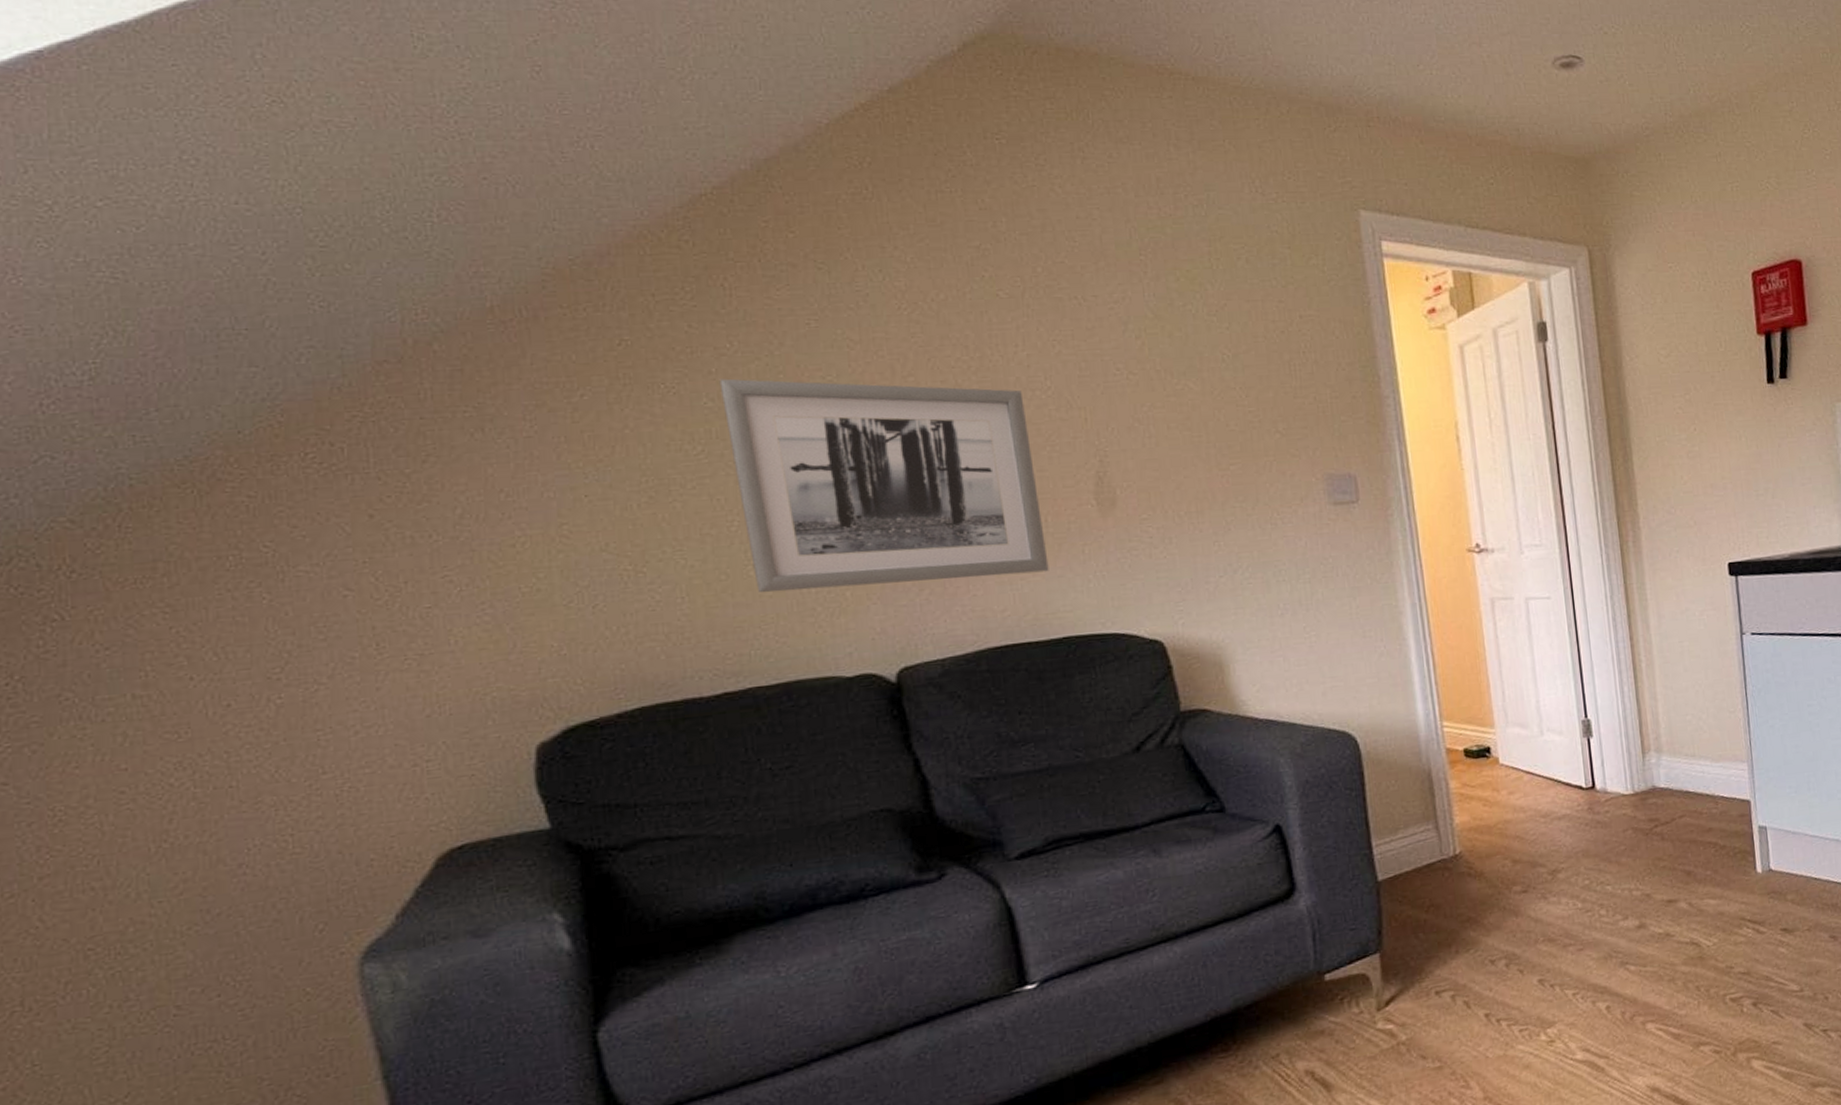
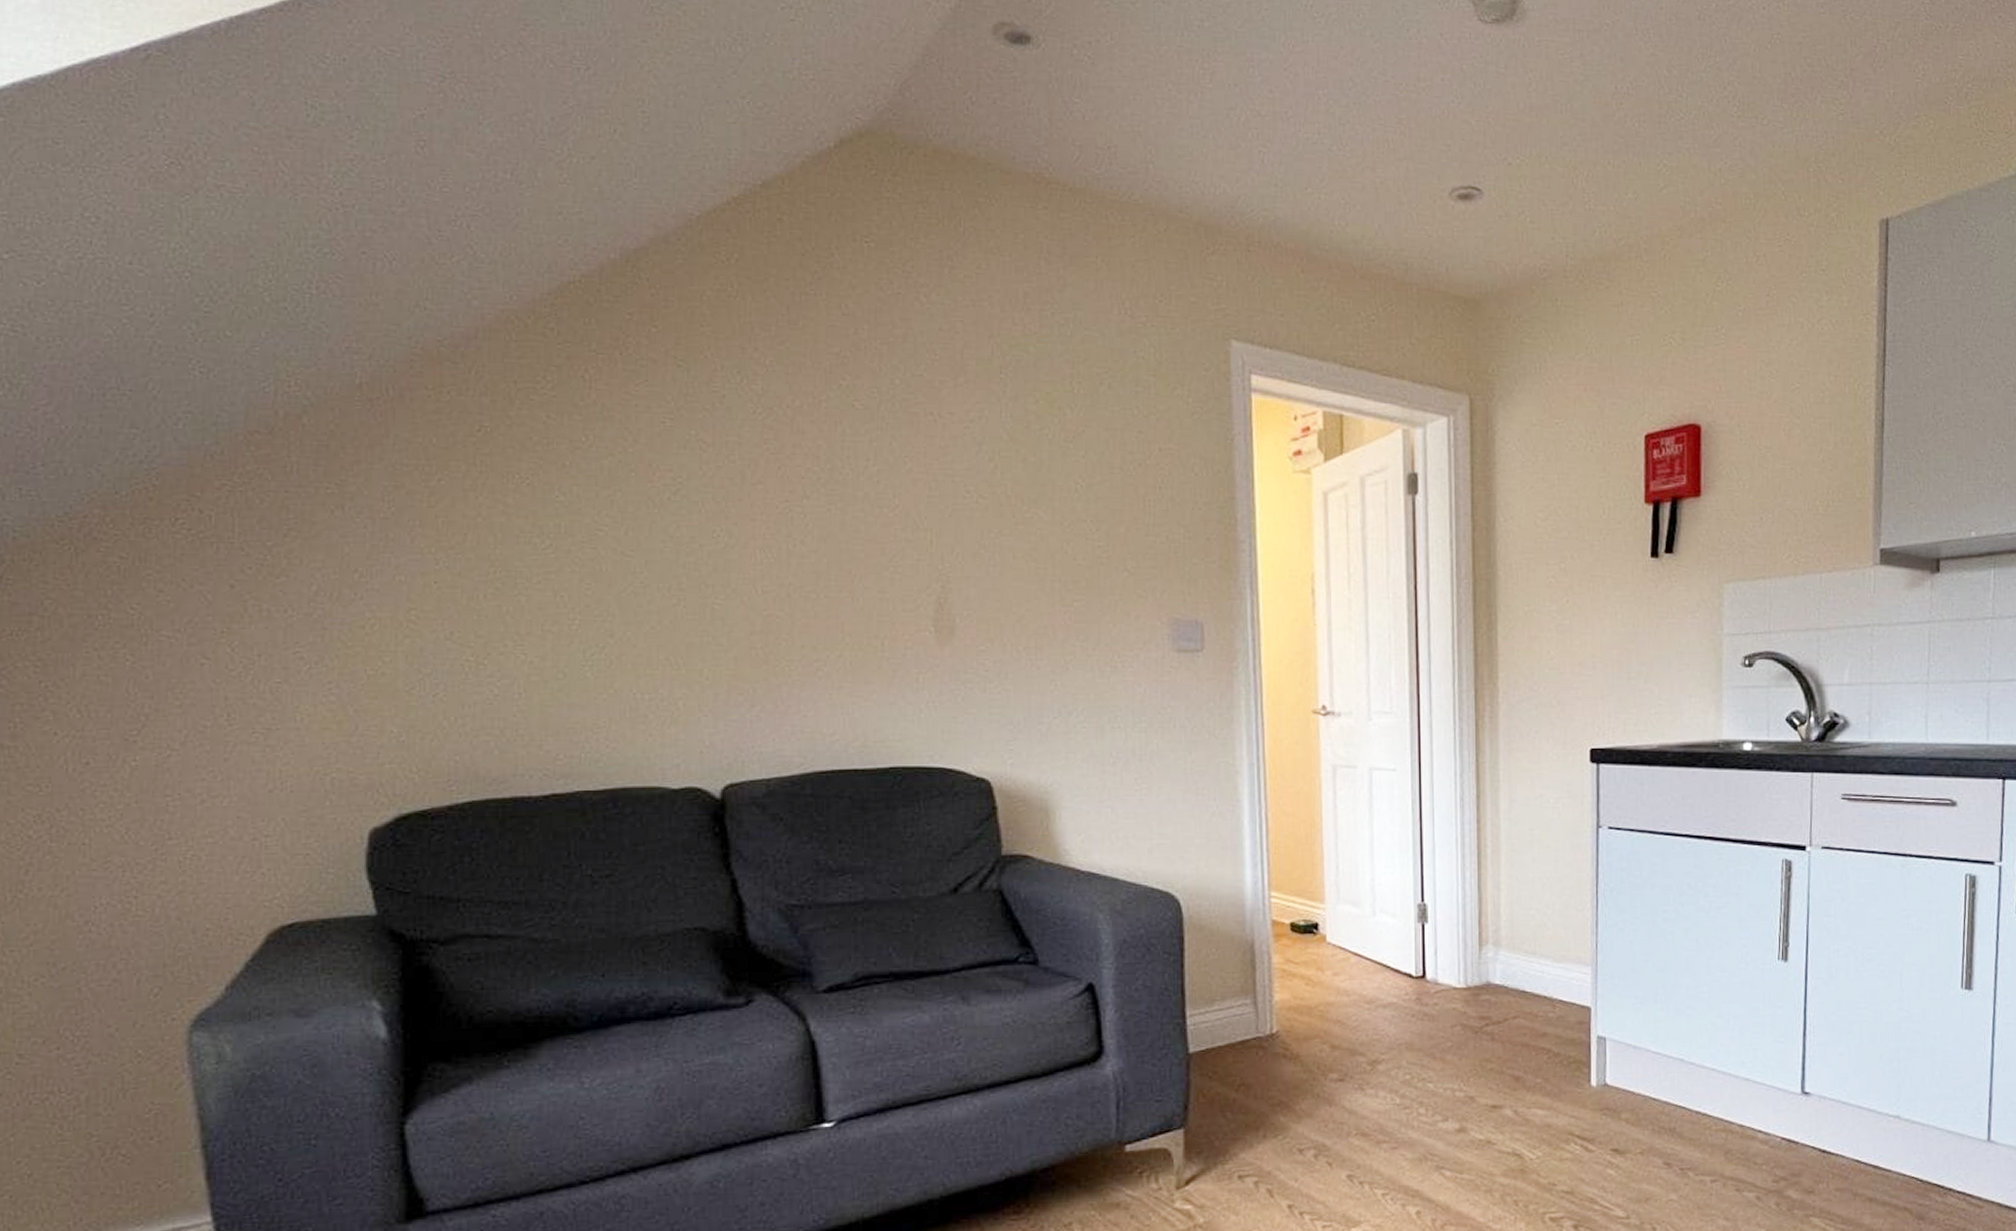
wall art: present [719,378,1049,593] -> none [572,473,881,698]

